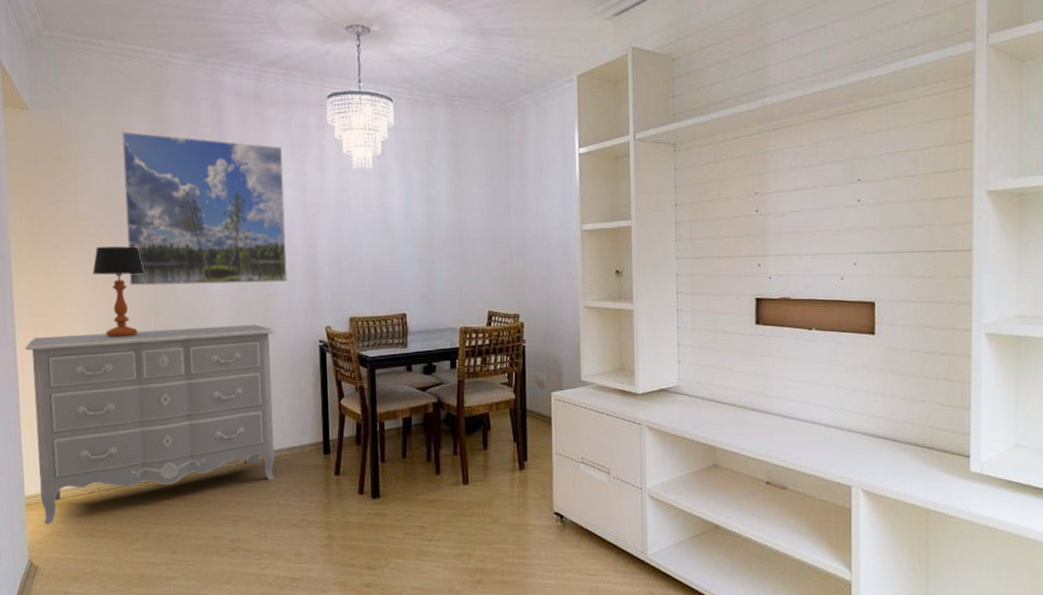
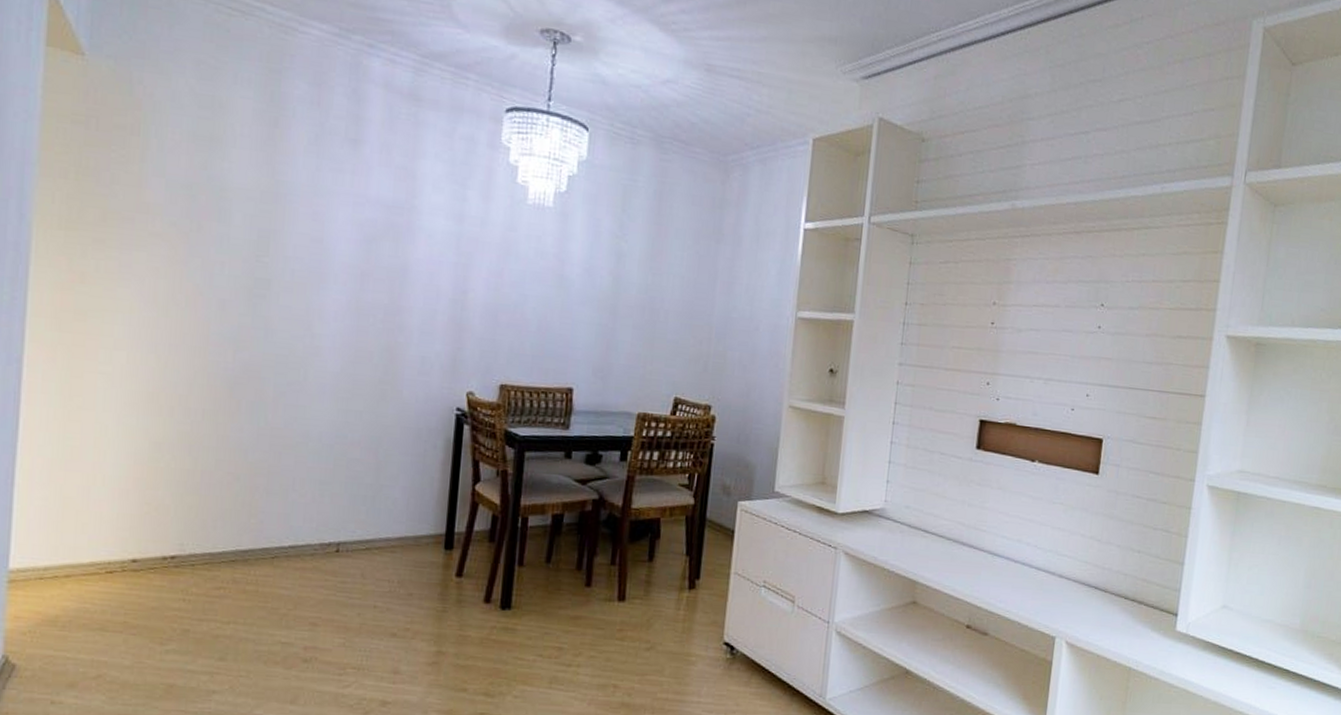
dresser: present [24,324,275,525] -> none [32,358,399,610]
table lamp: present [93,246,144,338] -> none [152,250,227,374]
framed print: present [121,131,288,286] -> none [203,107,439,330]

